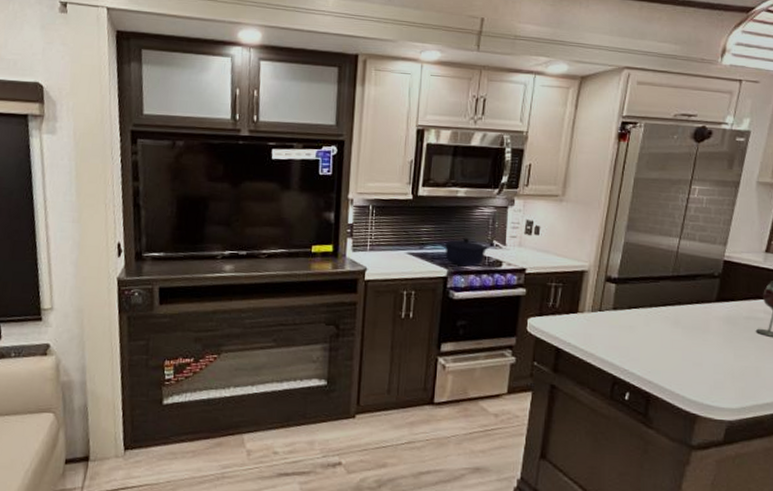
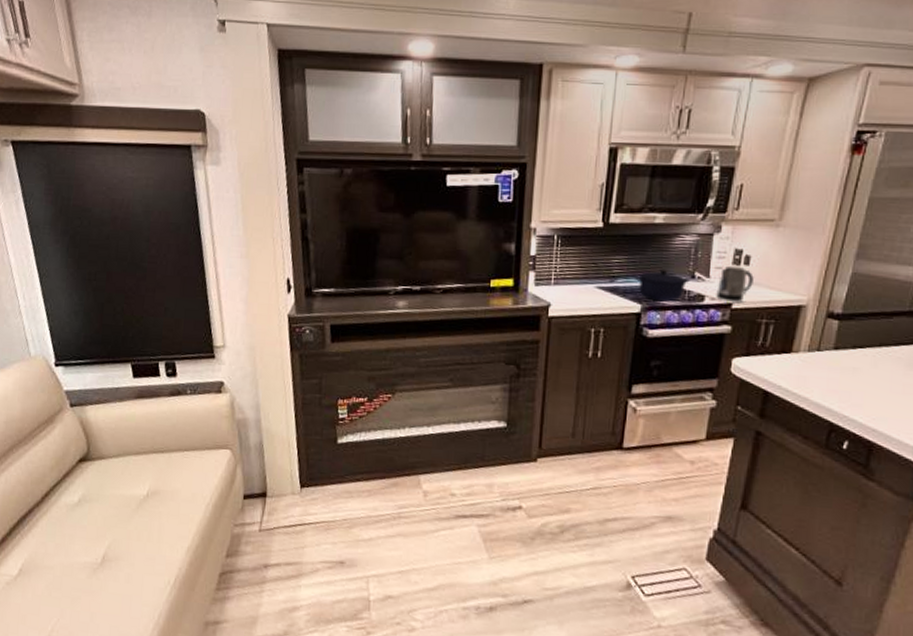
kettle: none [512,235,543,268] -> present [716,265,754,303]

